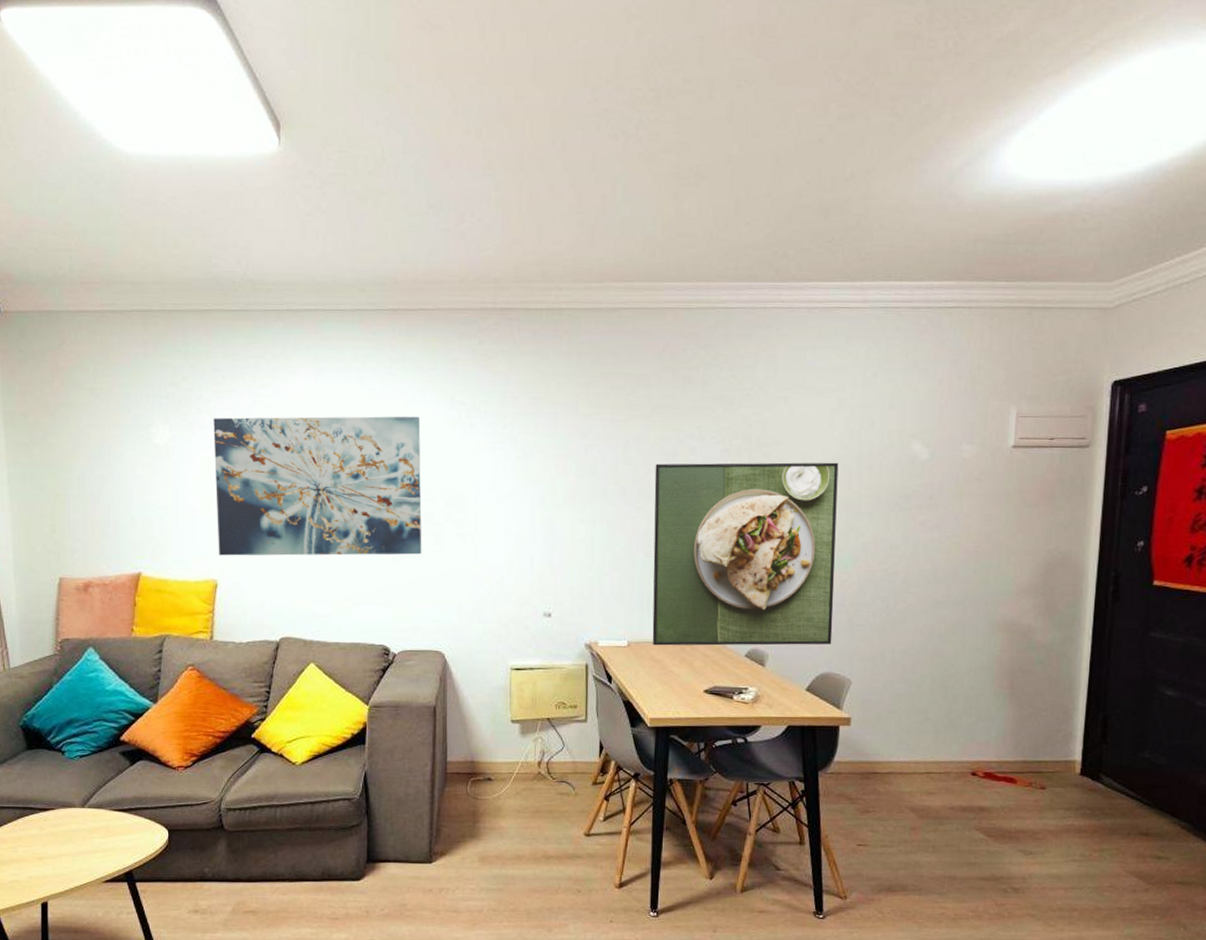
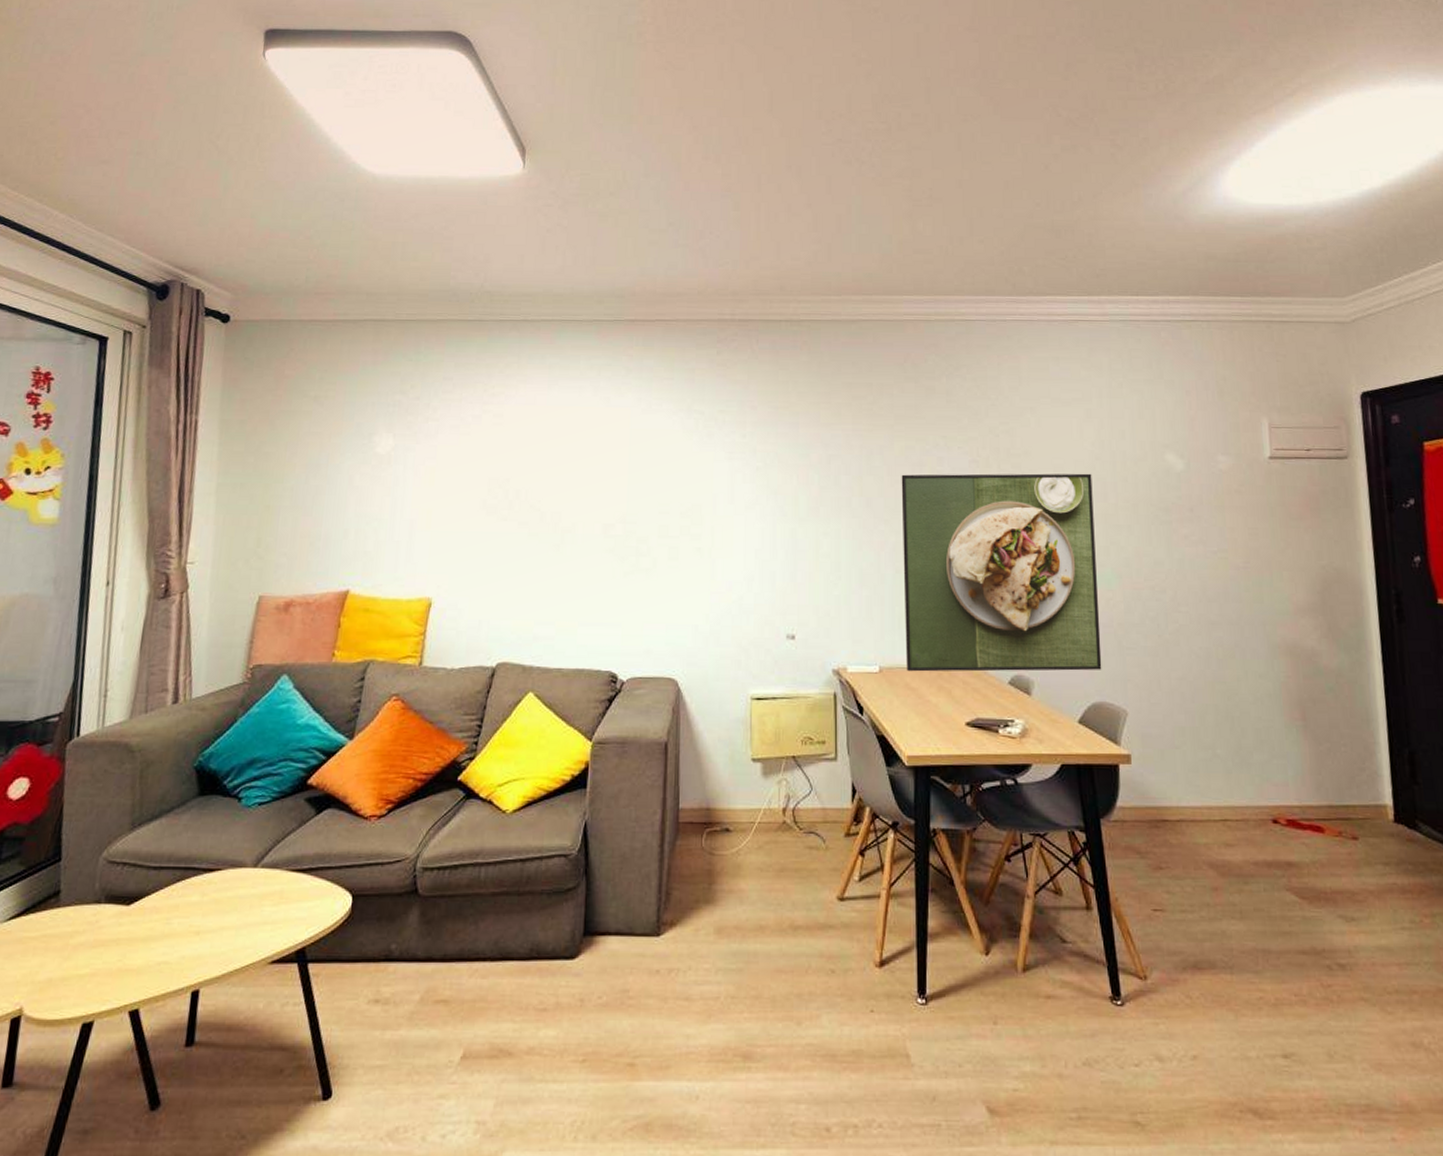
wall art: present [213,416,422,556] -> none [435,425,656,572]

